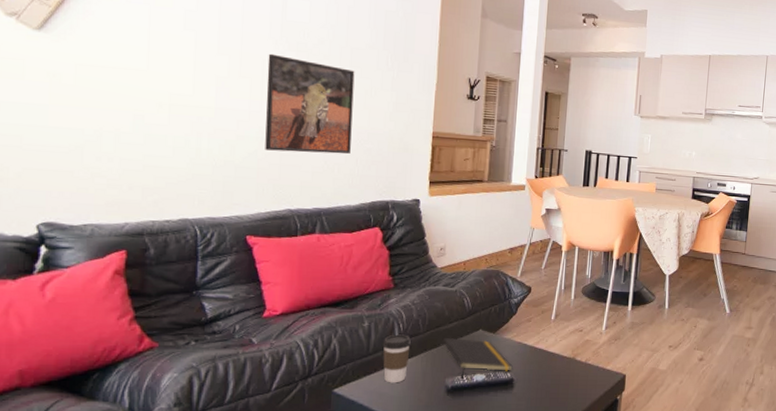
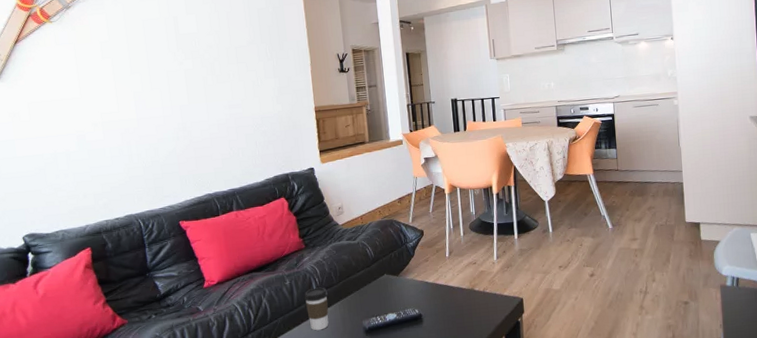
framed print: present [265,53,355,154] -> none [170,64,250,147]
notepad: present [442,337,513,379] -> none [354,283,419,320]

